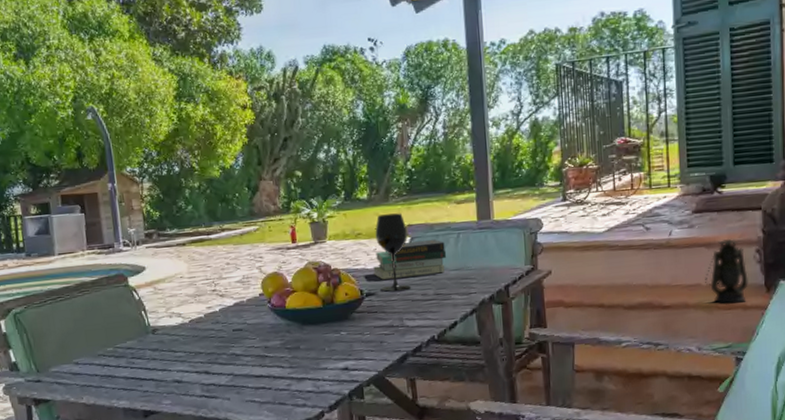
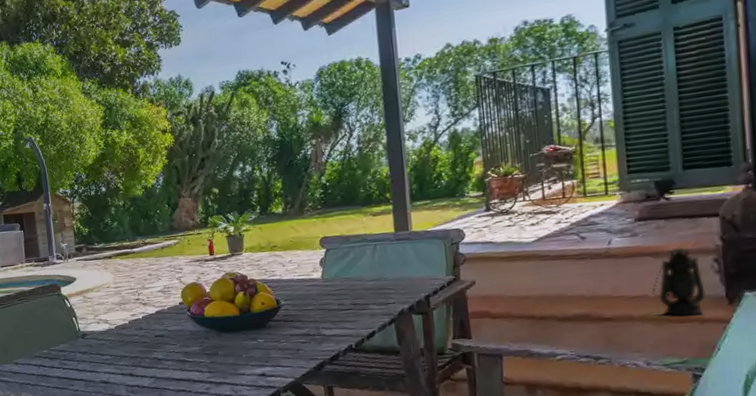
books: present [373,240,447,280] -> none [289,251,364,290]
wineglass: present [375,213,412,292] -> none [290,226,328,302]

